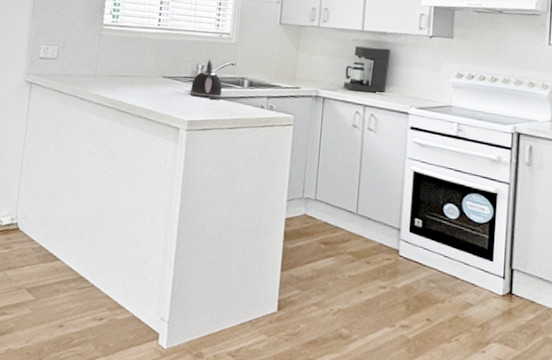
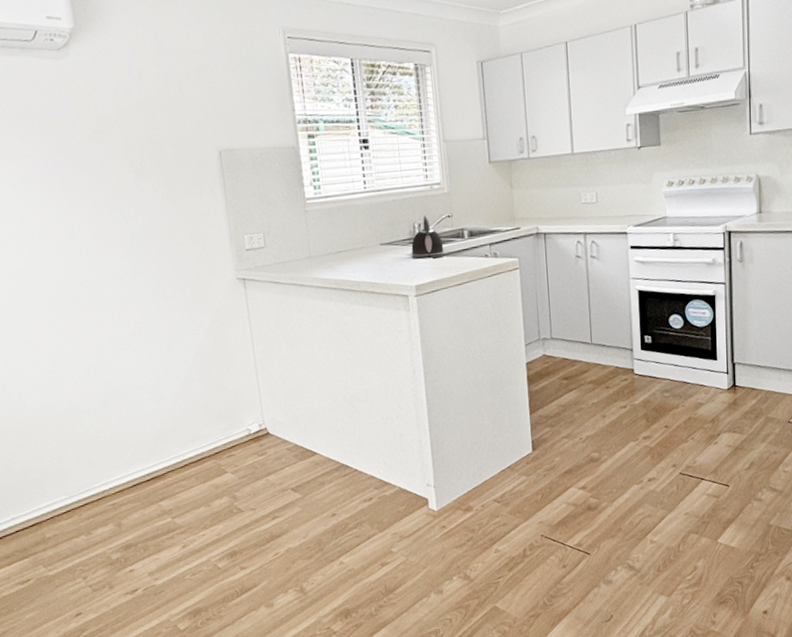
coffee maker: present [343,45,391,94] -> none [561,167,604,221]

